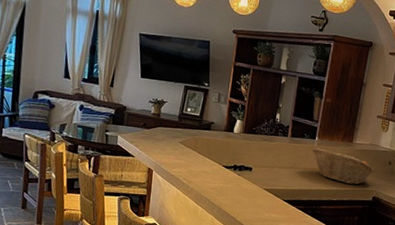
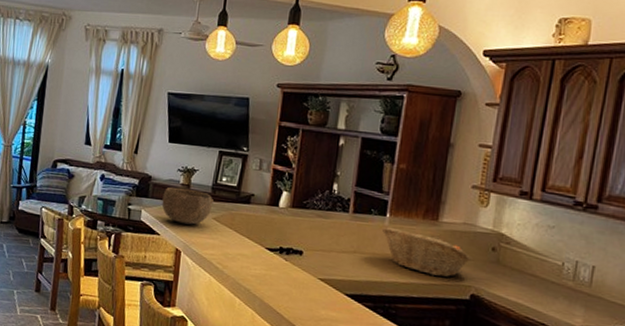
bowl: none [135,116,180,148] -> present [162,187,214,225]

